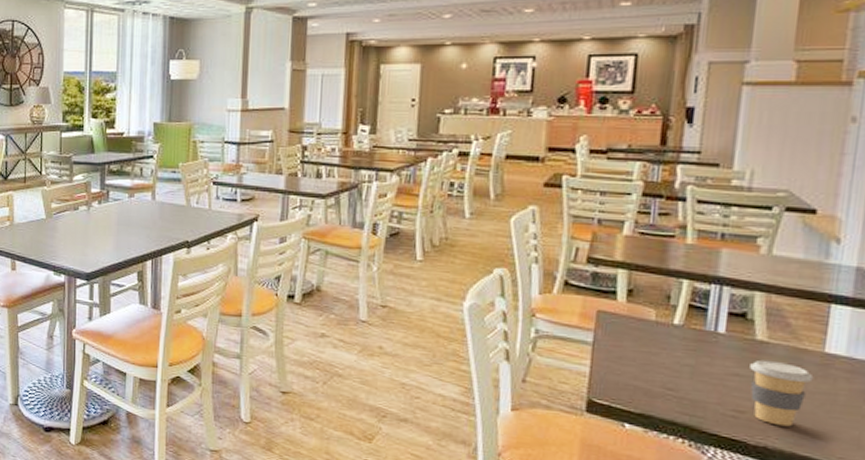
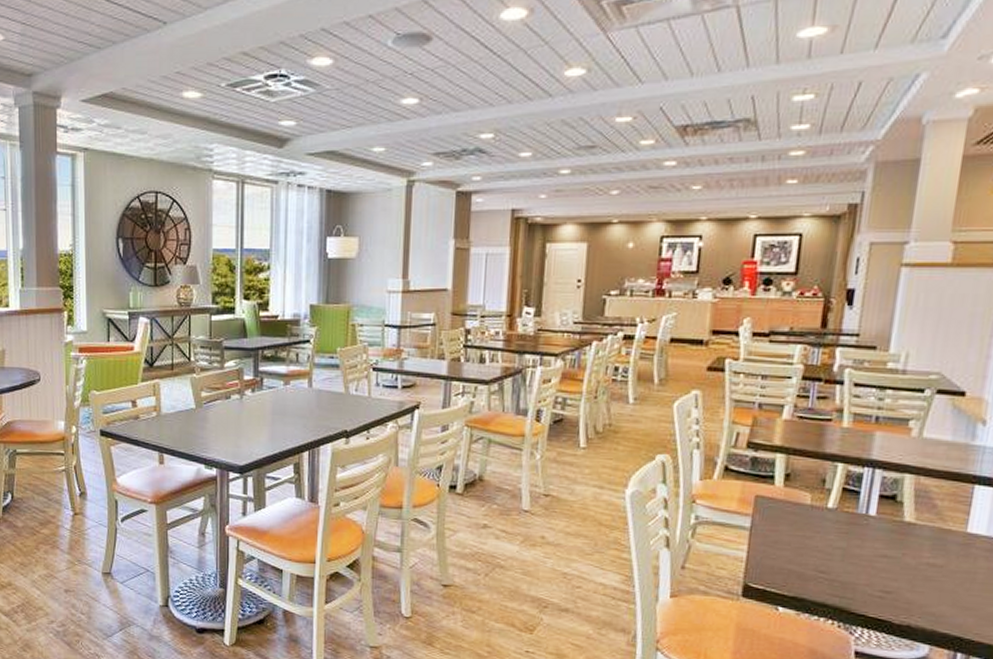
coffee cup: present [750,359,814,427] -> none [897,541,956,605]

